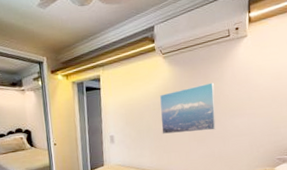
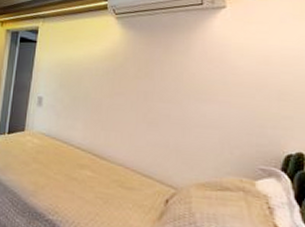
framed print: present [159,82,216,134] -> none [102,55,177,114]

